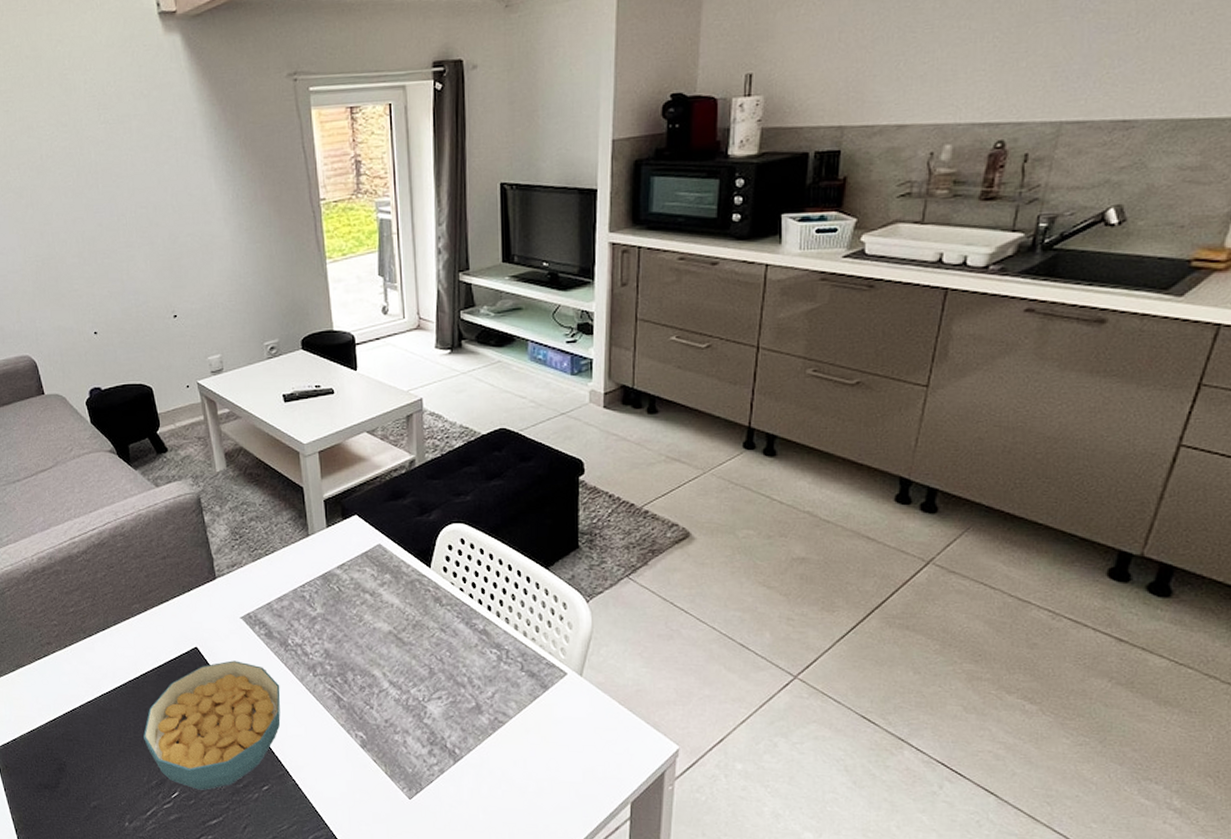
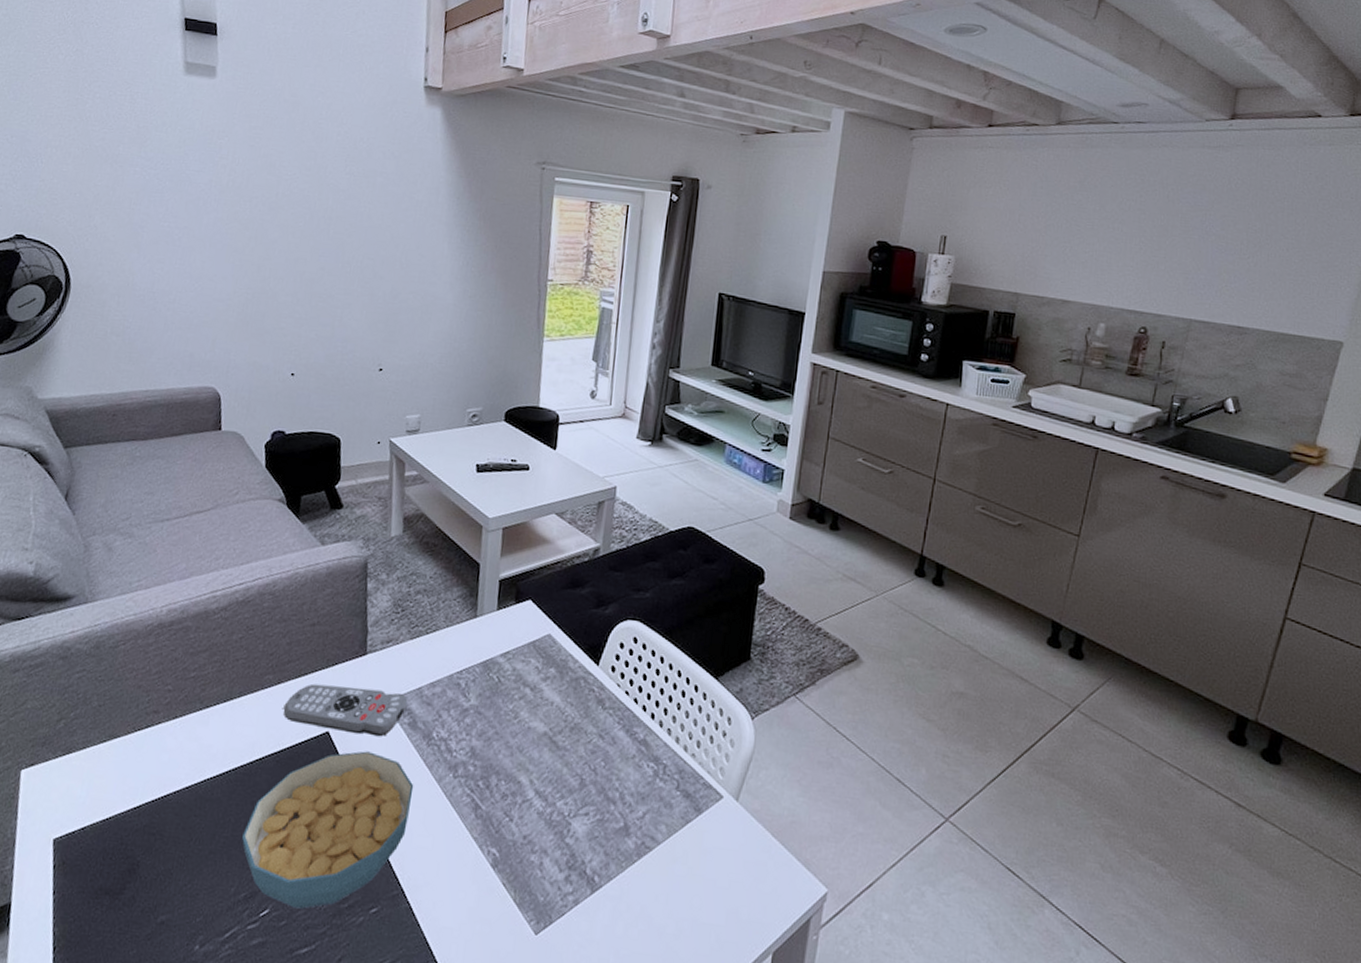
remote control: none [154,607,261,648] -> present [283,683,408,737]

